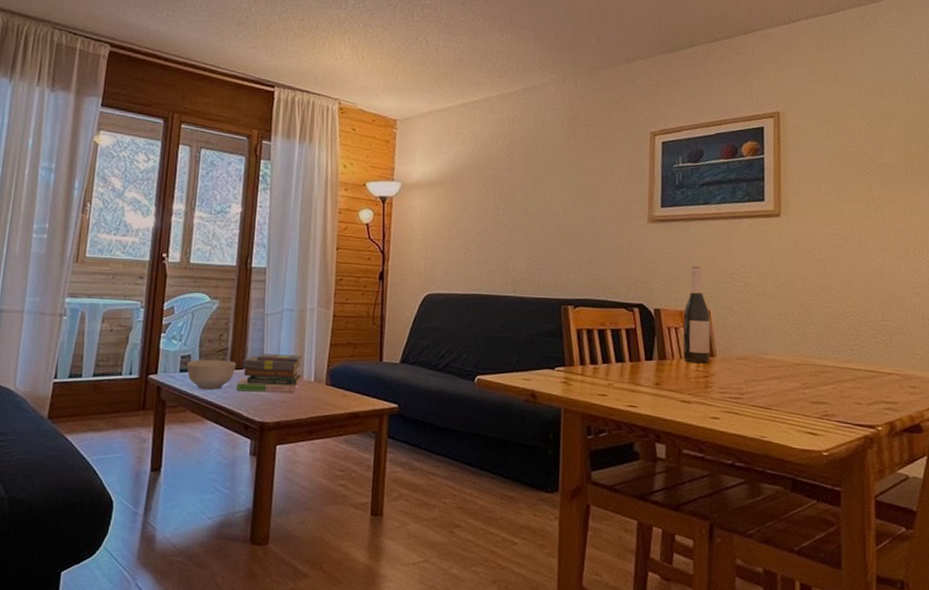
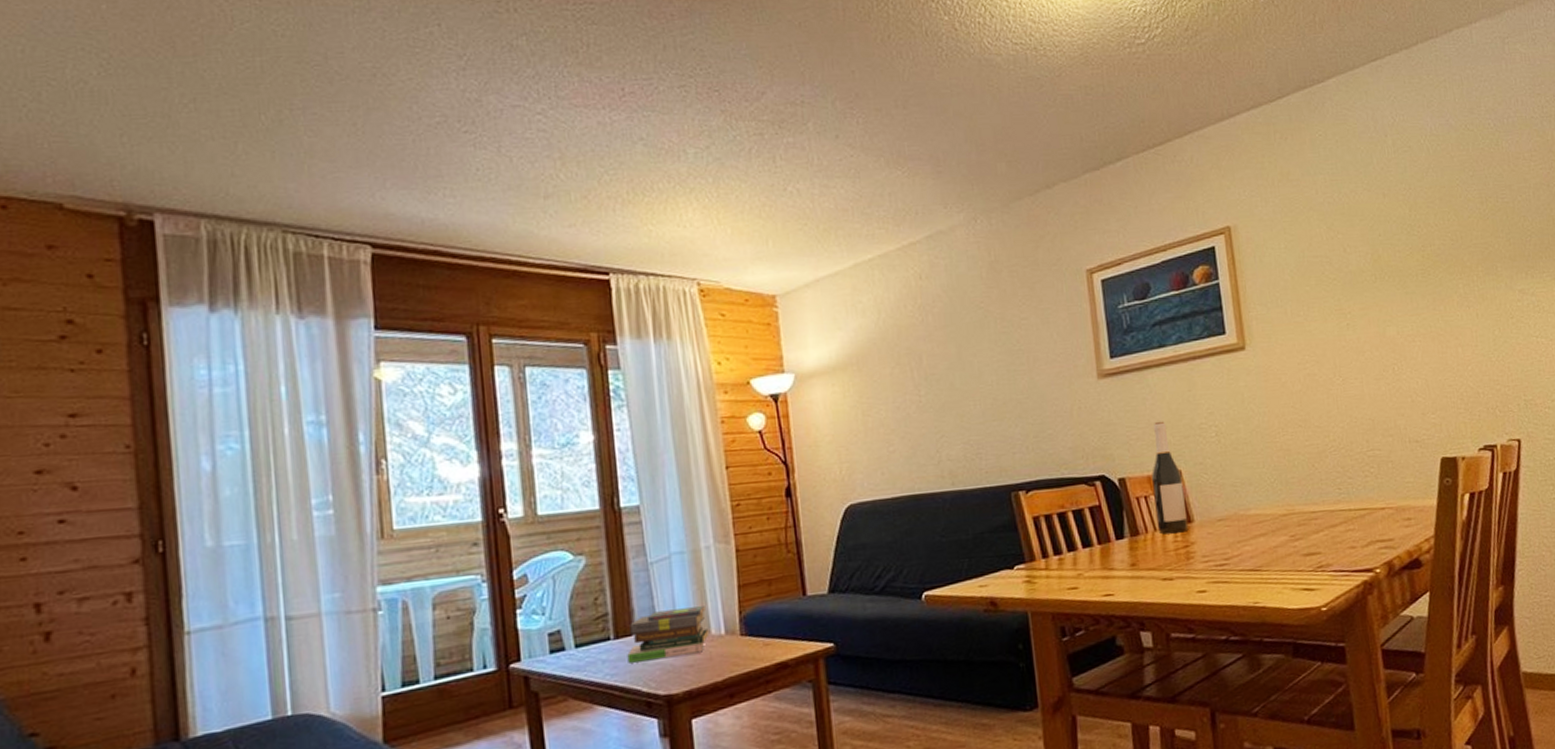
bowl: present [186,359,236,390] -> none [557,628,622,670]

